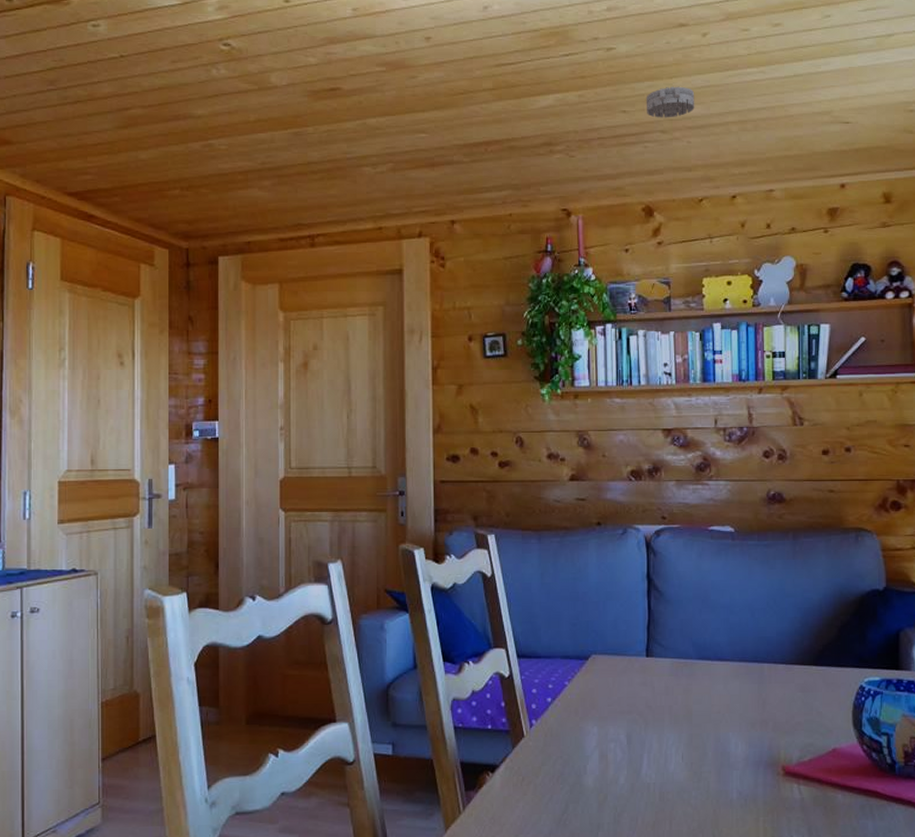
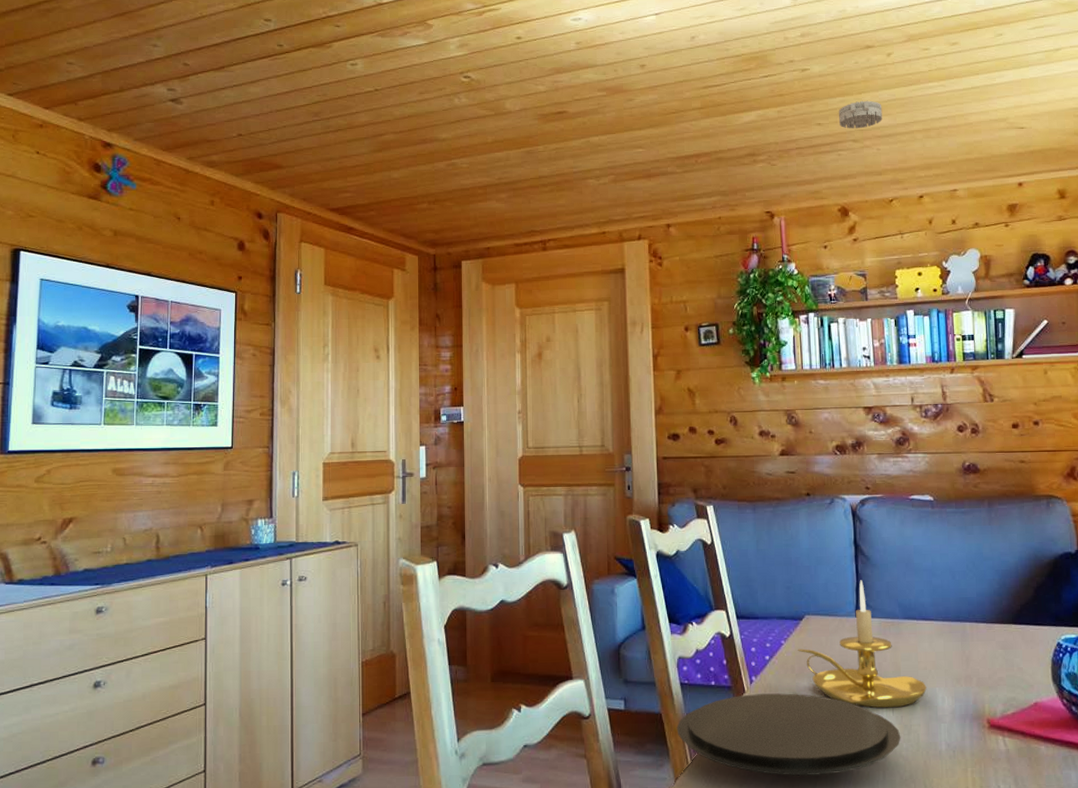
plate: none [449,738,690,826] -> present [676,693,901,776]
candle holder: none [582,617,719,754] -> present [797,580,927,708]

